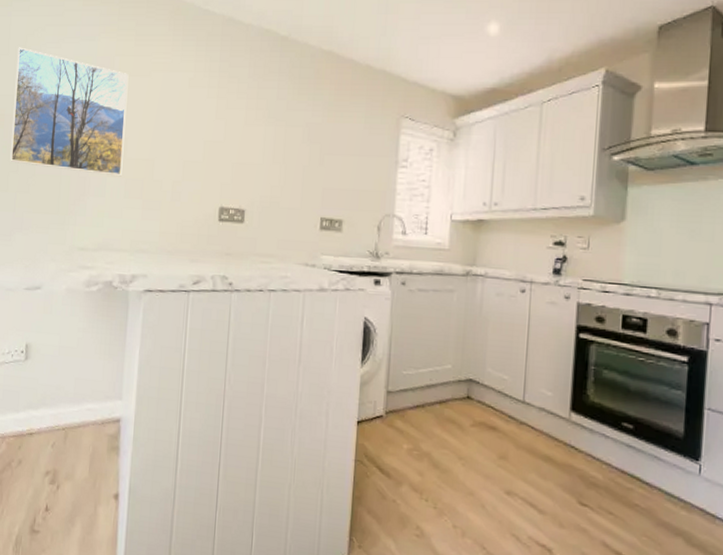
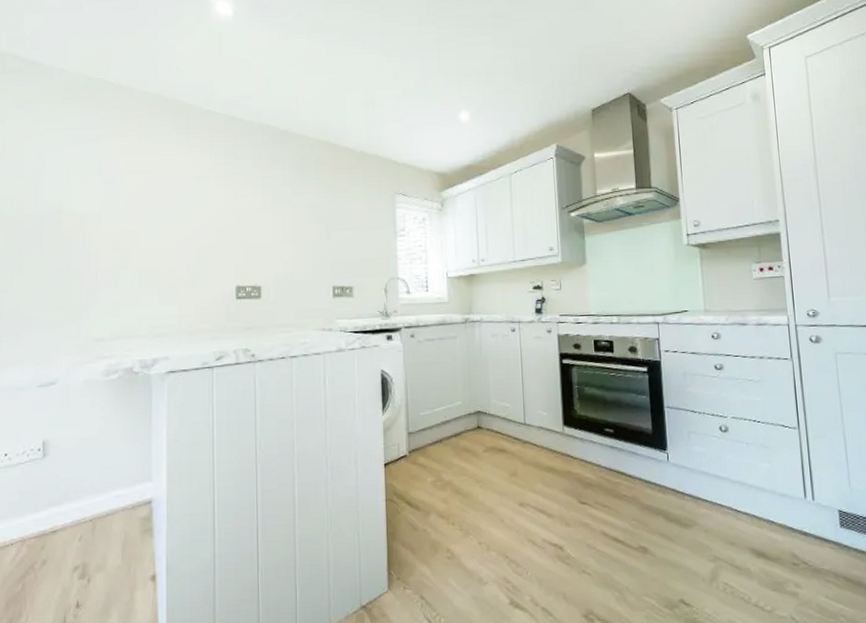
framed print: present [10,47,129,177] -> none [13,152,135,267]

